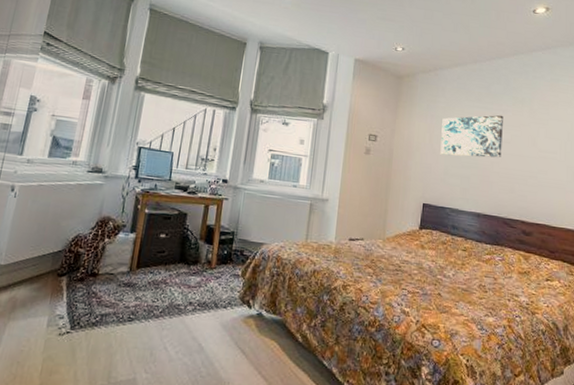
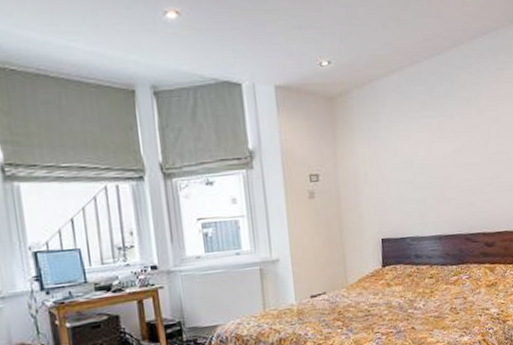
wall art: present [440,114,503,158] -> none [387,121,455,181]

